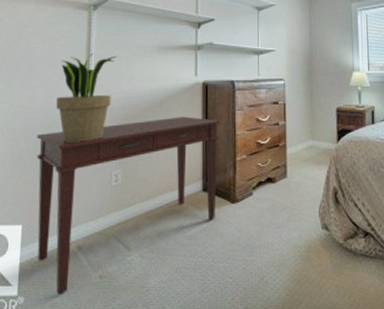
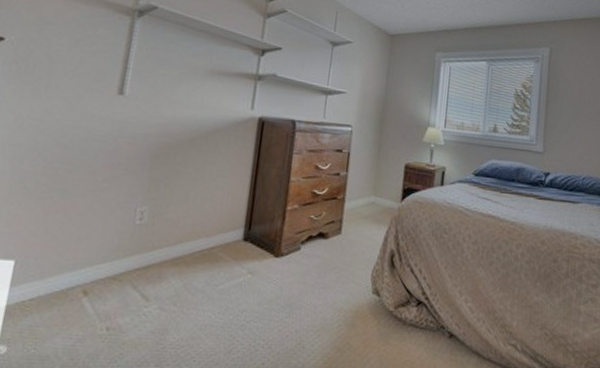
desk: present [36,116,220,296] -> none [30,153,274,347]
potted plant: present [56,53,117,142] -> none [76,66,160,170]

